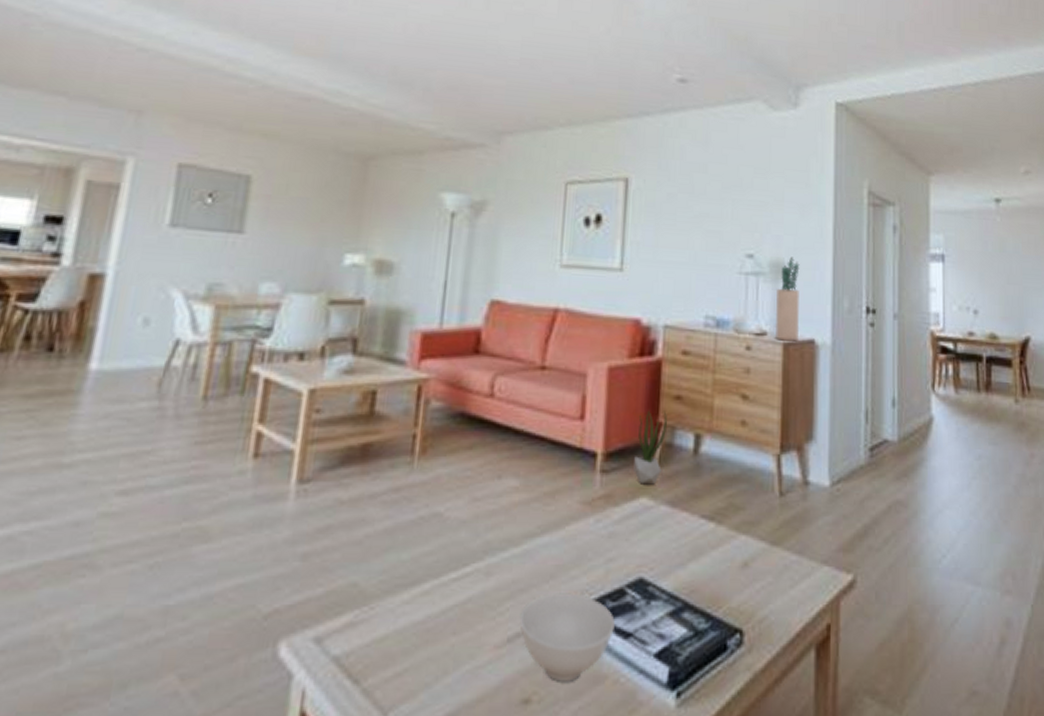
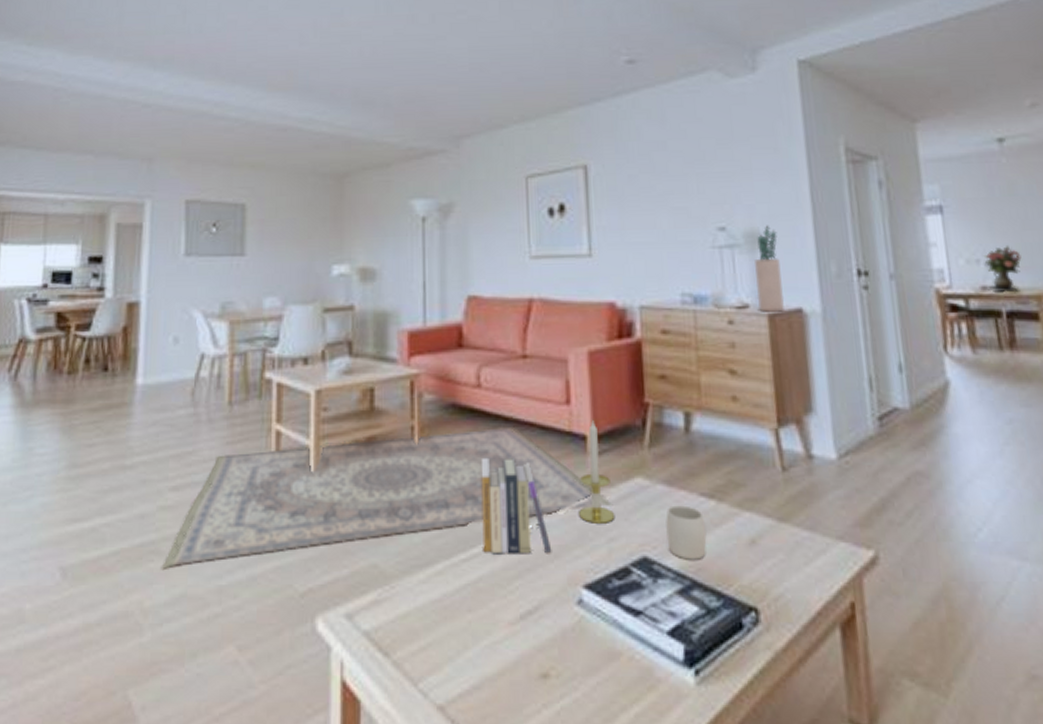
area rug: none [93,440,616,586] -> present [161,428,613,569]
books: none [476,471,549,574] -> present [480,457,552,555]
bowl: present [518,593,615,682] -> none [528,572,624,658]
candle: none [580,438,617,543] -> present [579,421,615,524]
potted plant: present [634,410,667,485] -> none [624,391,654,465]
mug: none [664,527,703,582] -> present [665,505,707,560]
bouquet: none [973,297,1003,341] -> present [983,246,1022,293]

